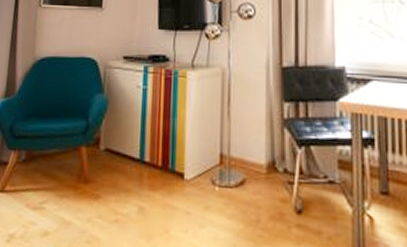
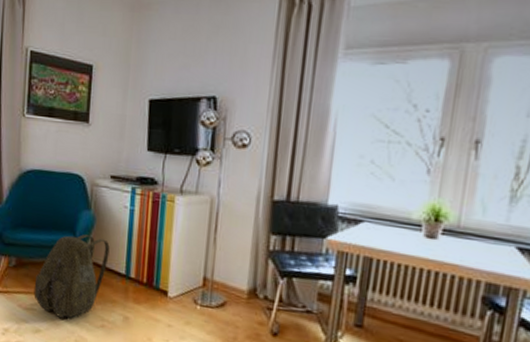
backpack: none [43,119,123,216] -> present [34,234,110,319]

